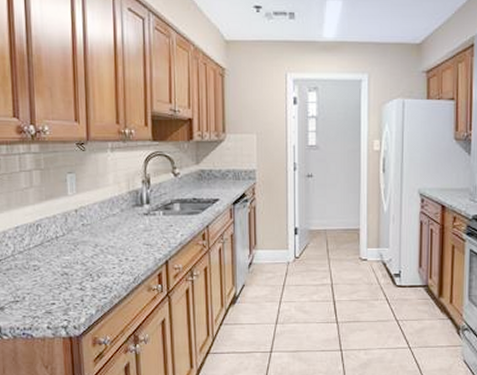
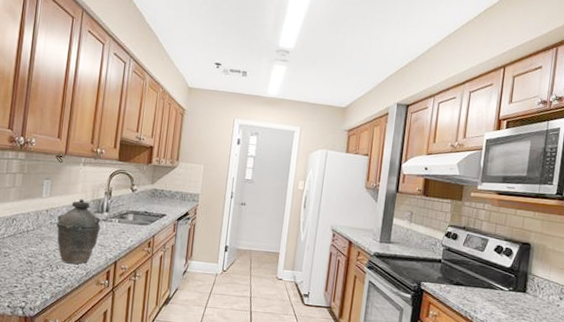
kettle: none [89,192,143,270] -> present [56,198,101,264]

